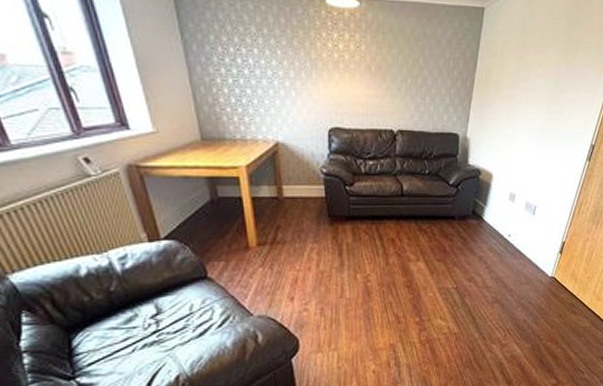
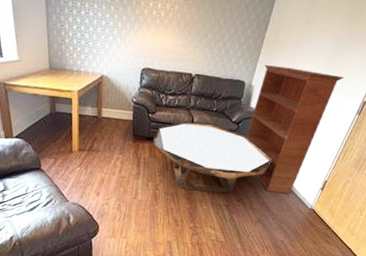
coffee table: none [355,191,501,276] -> present [153,121,271,193]
bookcase: none [467,112,569,264] -> present [245,65,345,194]

